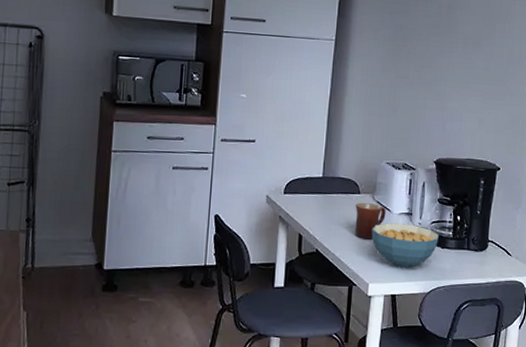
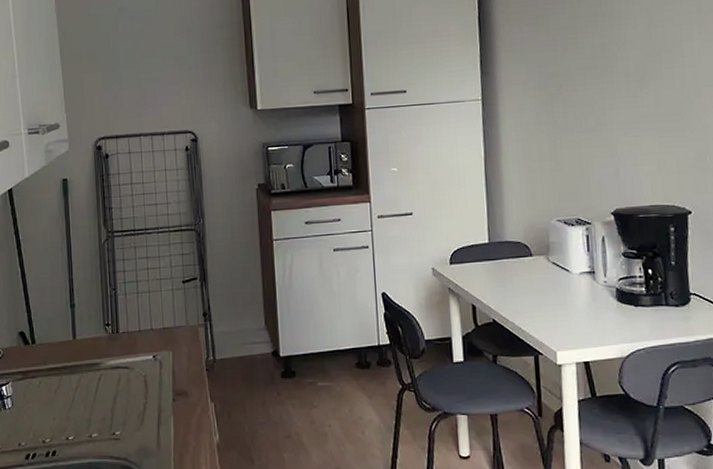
mug: present [354,202,386,240] -> none [529,264,565,304]
cereal bowl: present [371,223,439,268] -> none [551,283,630,332]

